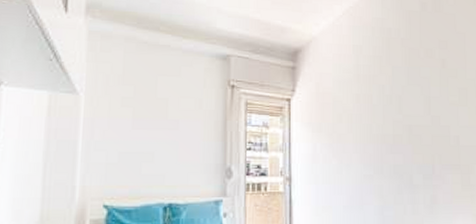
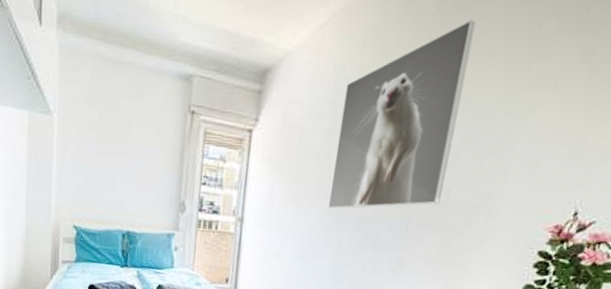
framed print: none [365,16,453,160] -> present [327,20,476,209]

